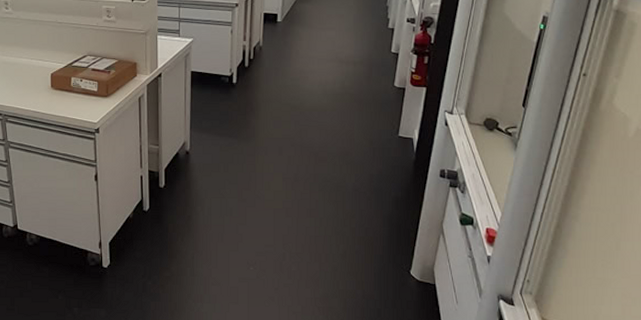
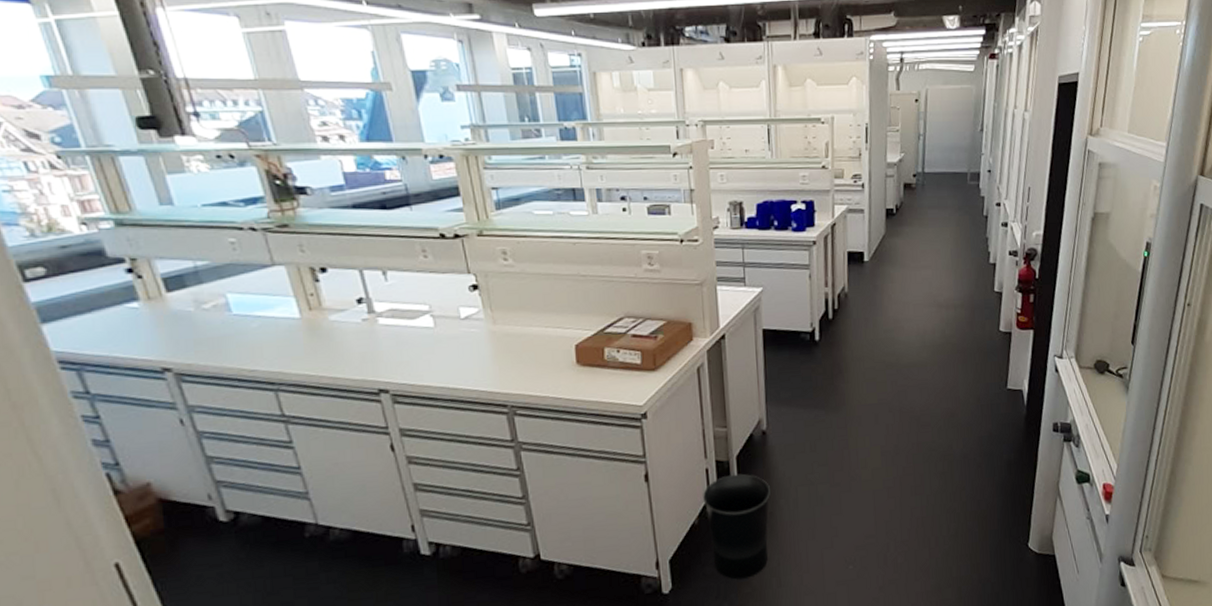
waste bin: none [137,182,189,265] -> present [703,473,770,580]

